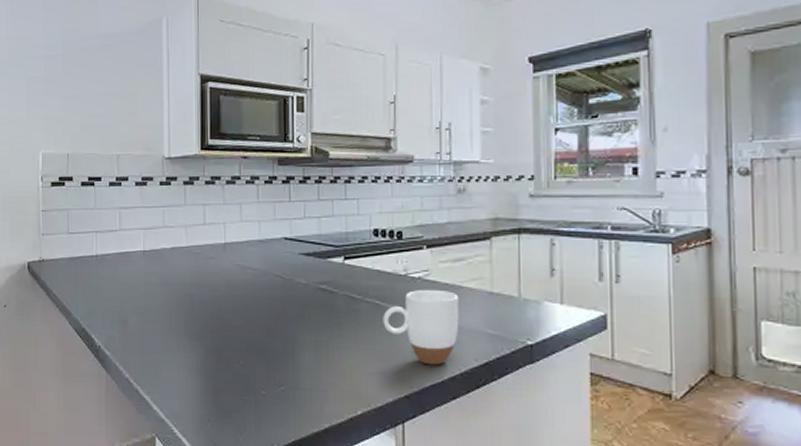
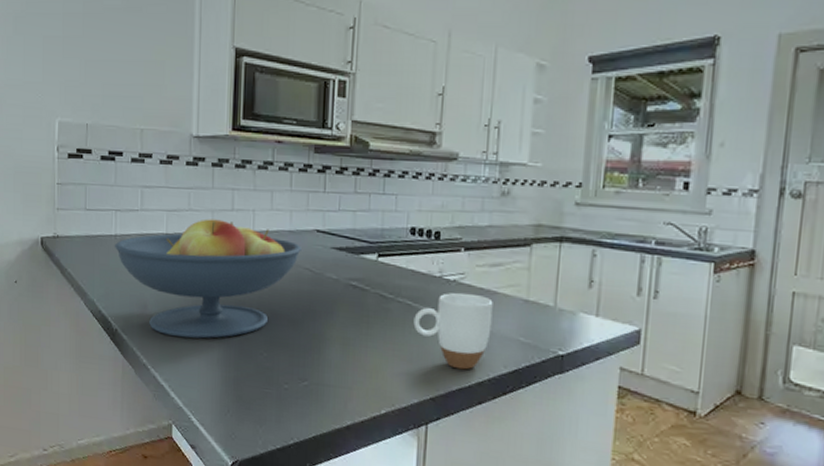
fruit bowl: none [95,234,271,351] -> present [114,219,302,339]

